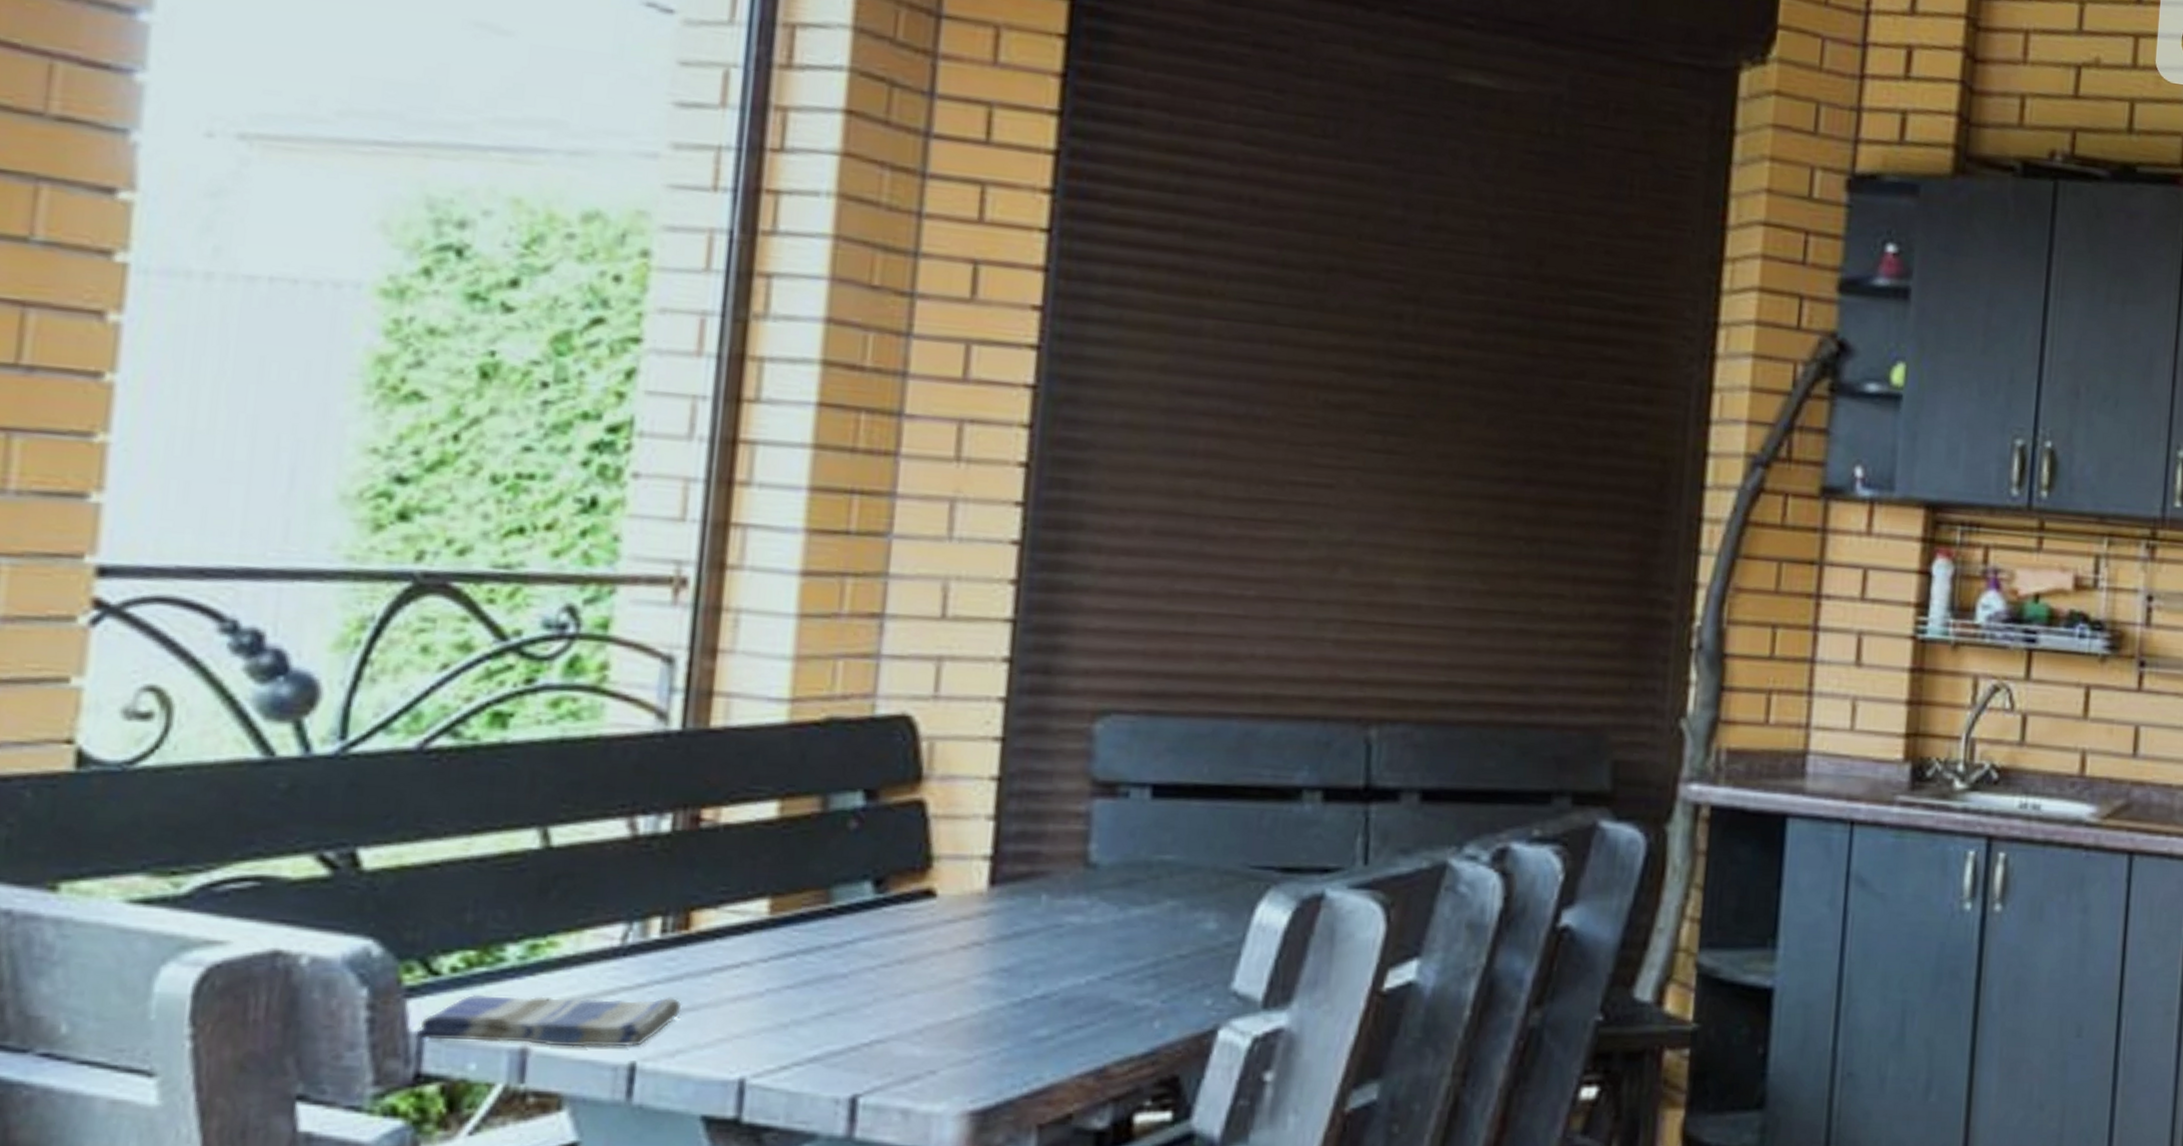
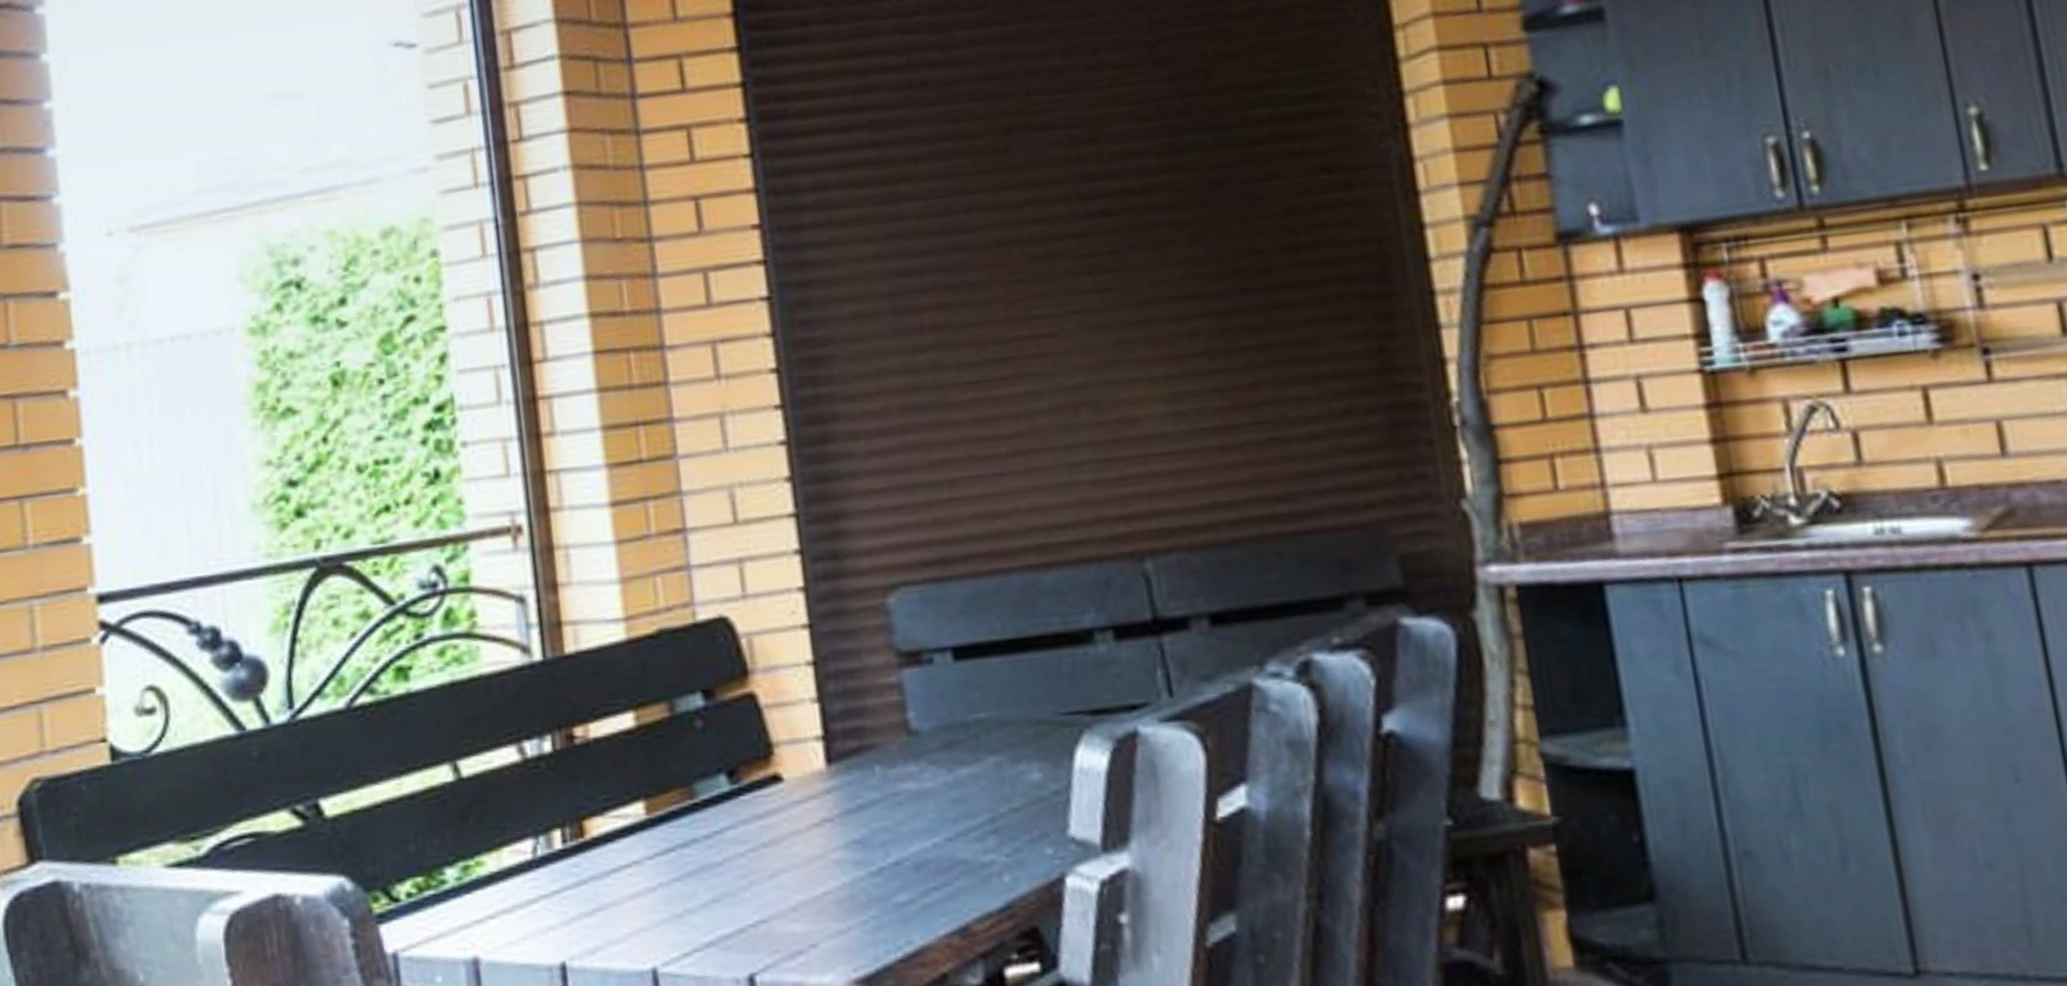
dish towel: present [417,995,682,1047] -> none [392,899,593,959]

